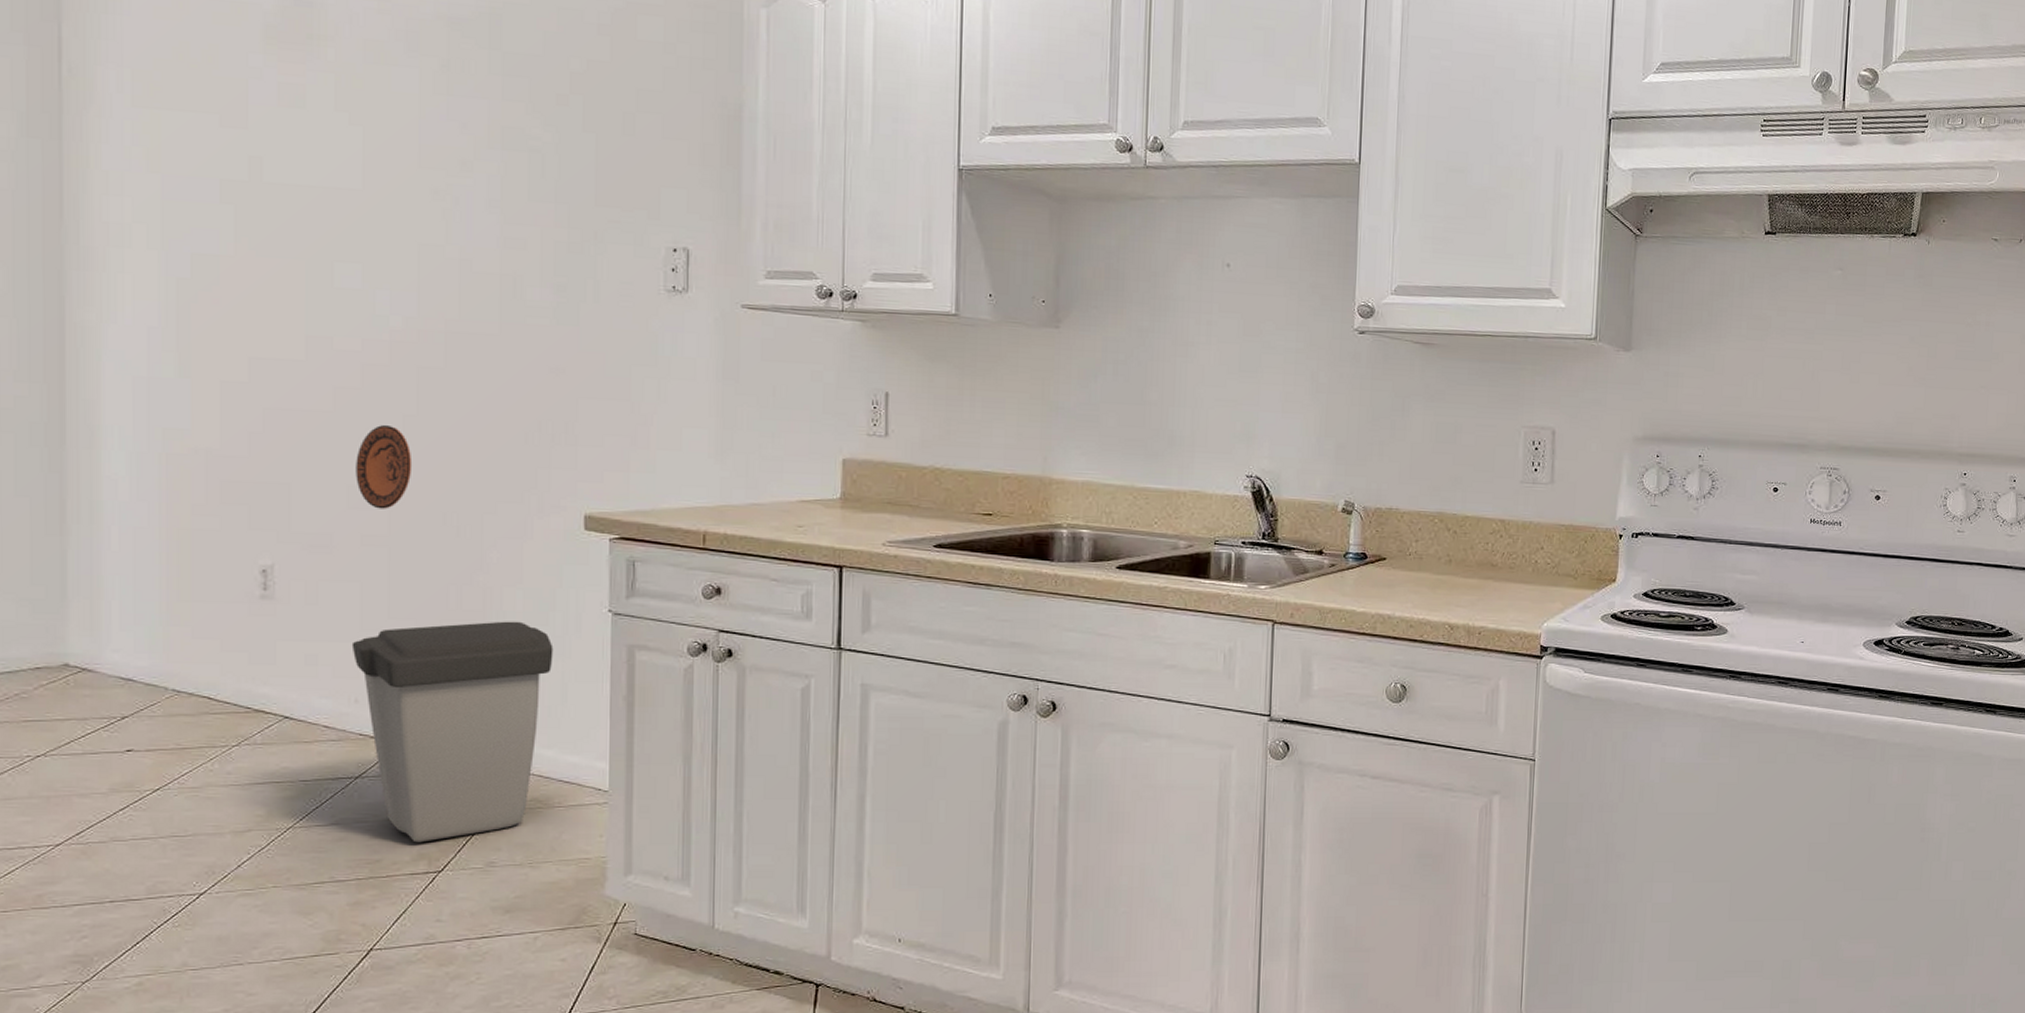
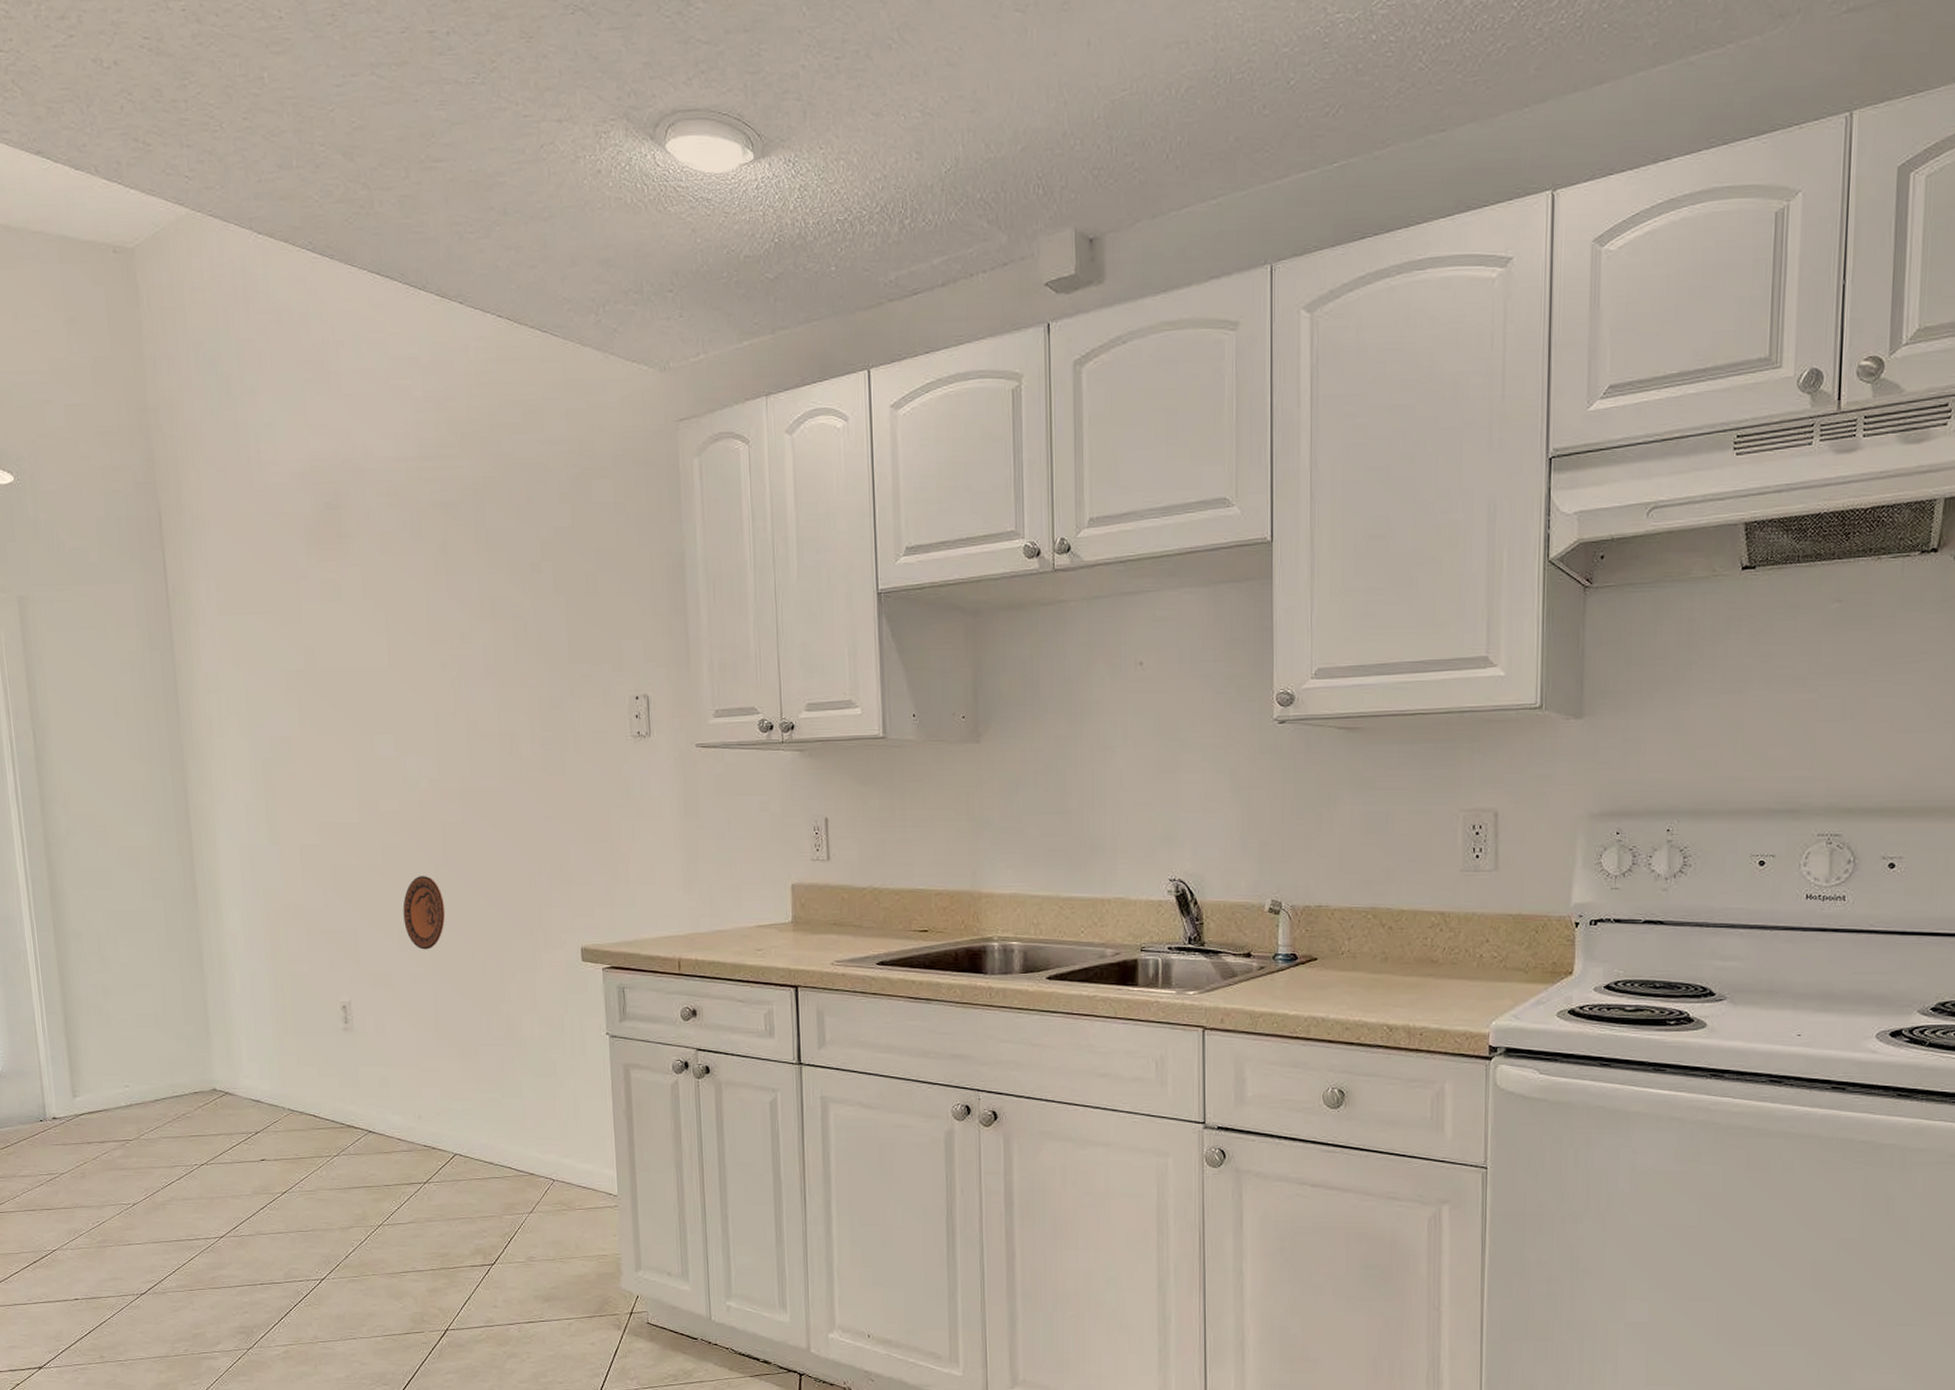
trash can: present [351,621,554,843] -> none [412,1045,566,1239]

